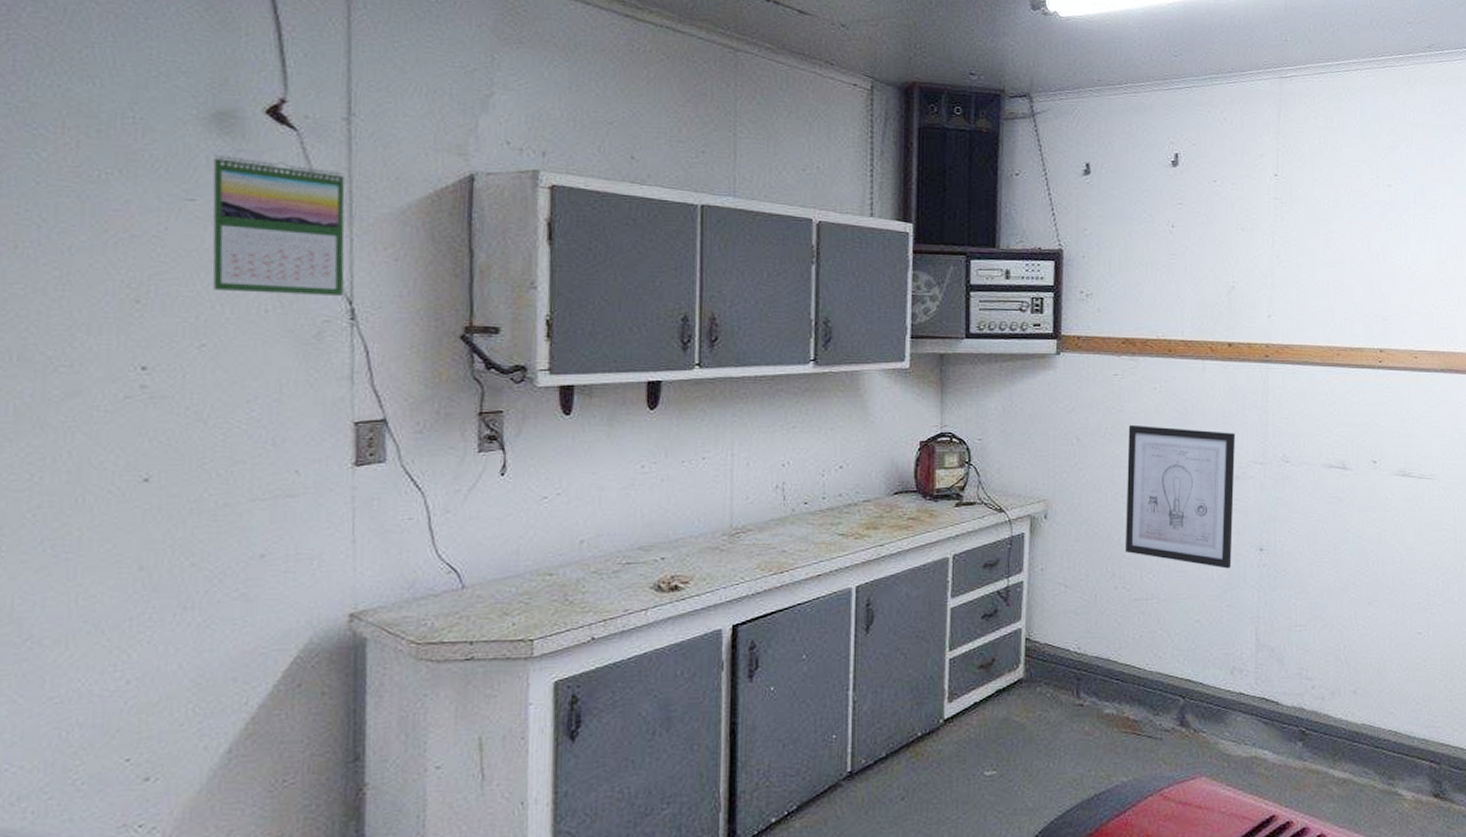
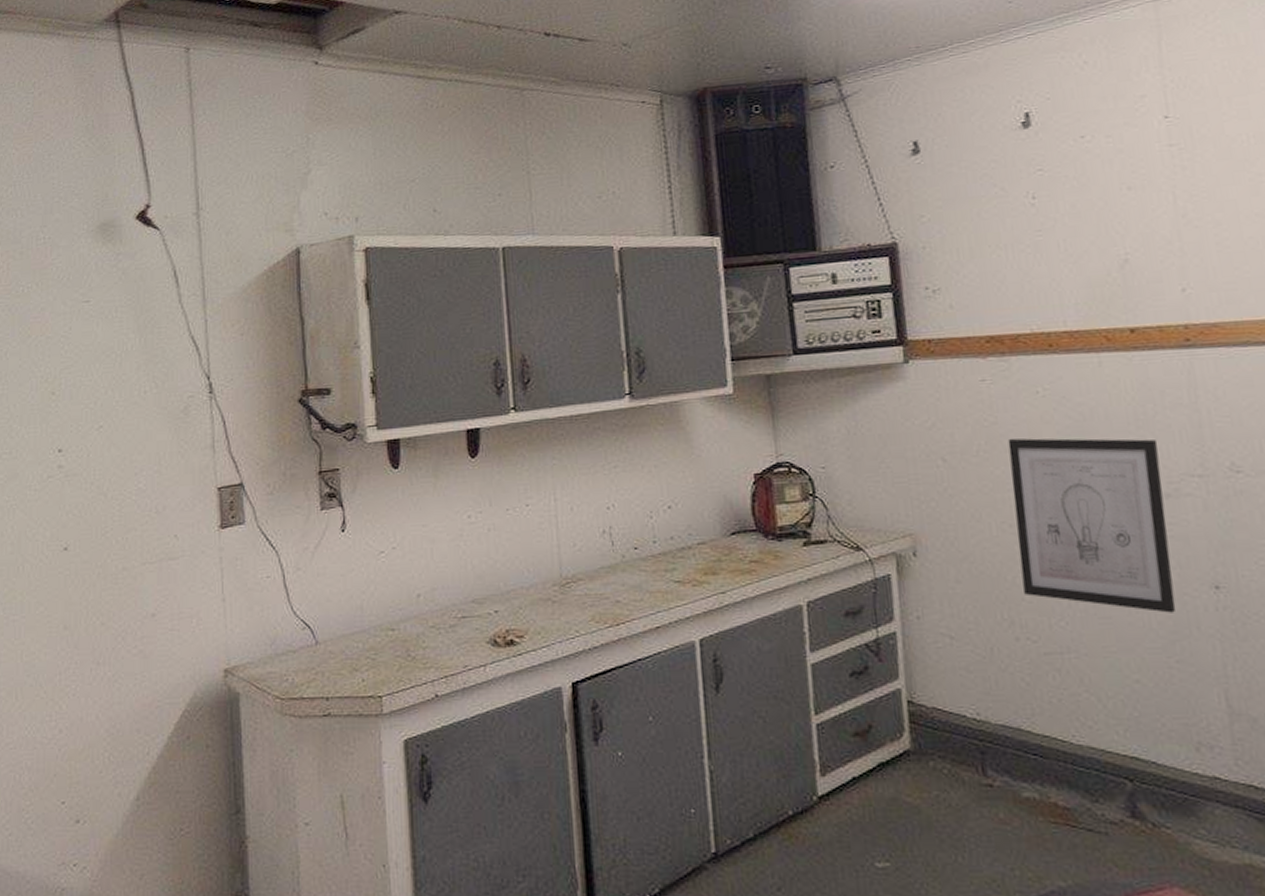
calendar: present [212,155,345,296] -> none [100,259,203,378]

